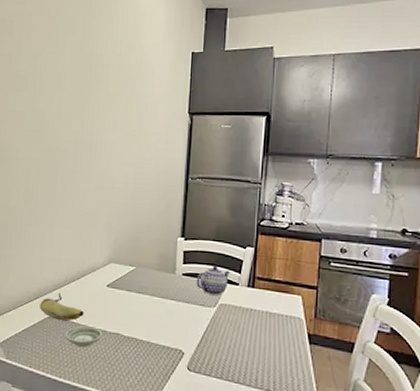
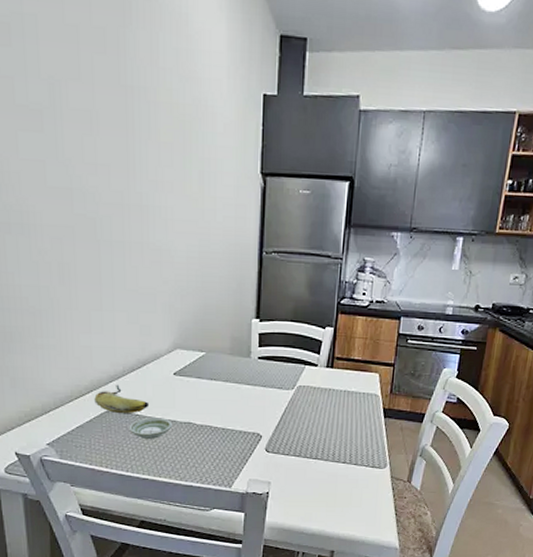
teapot: present [196,265,230,295] -> none [273,347,309,377]

